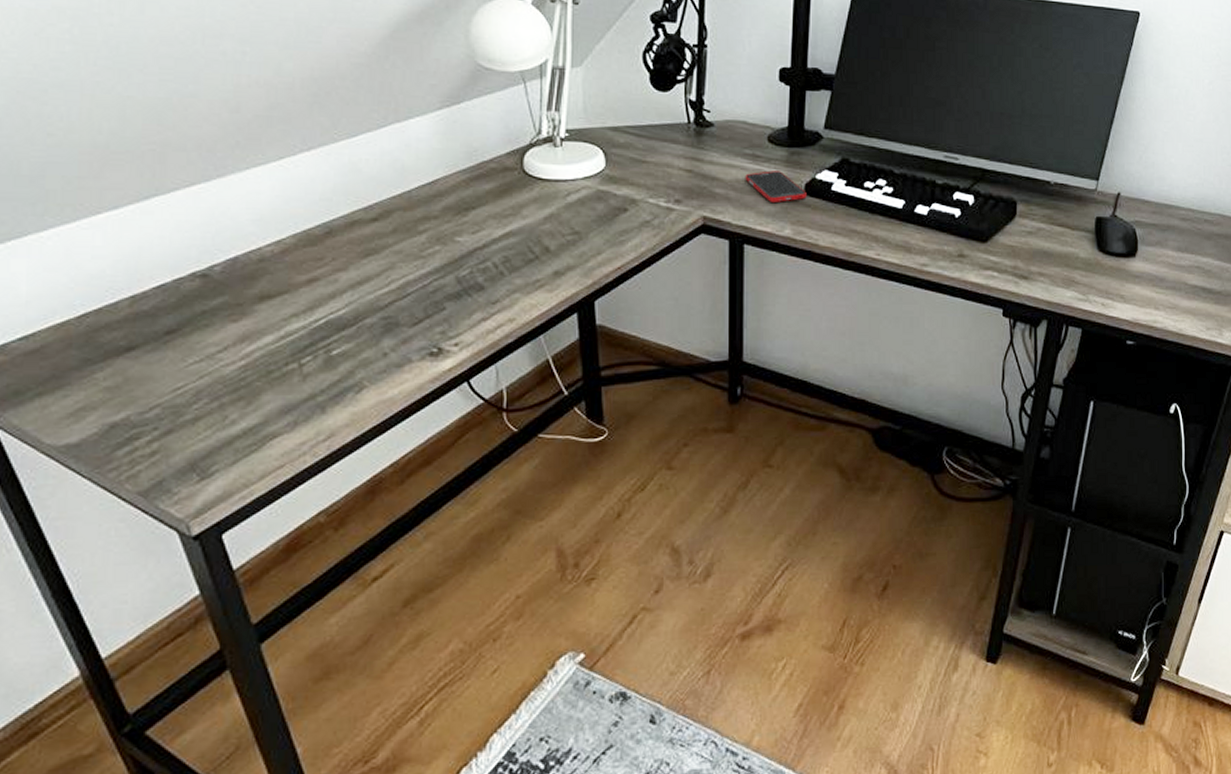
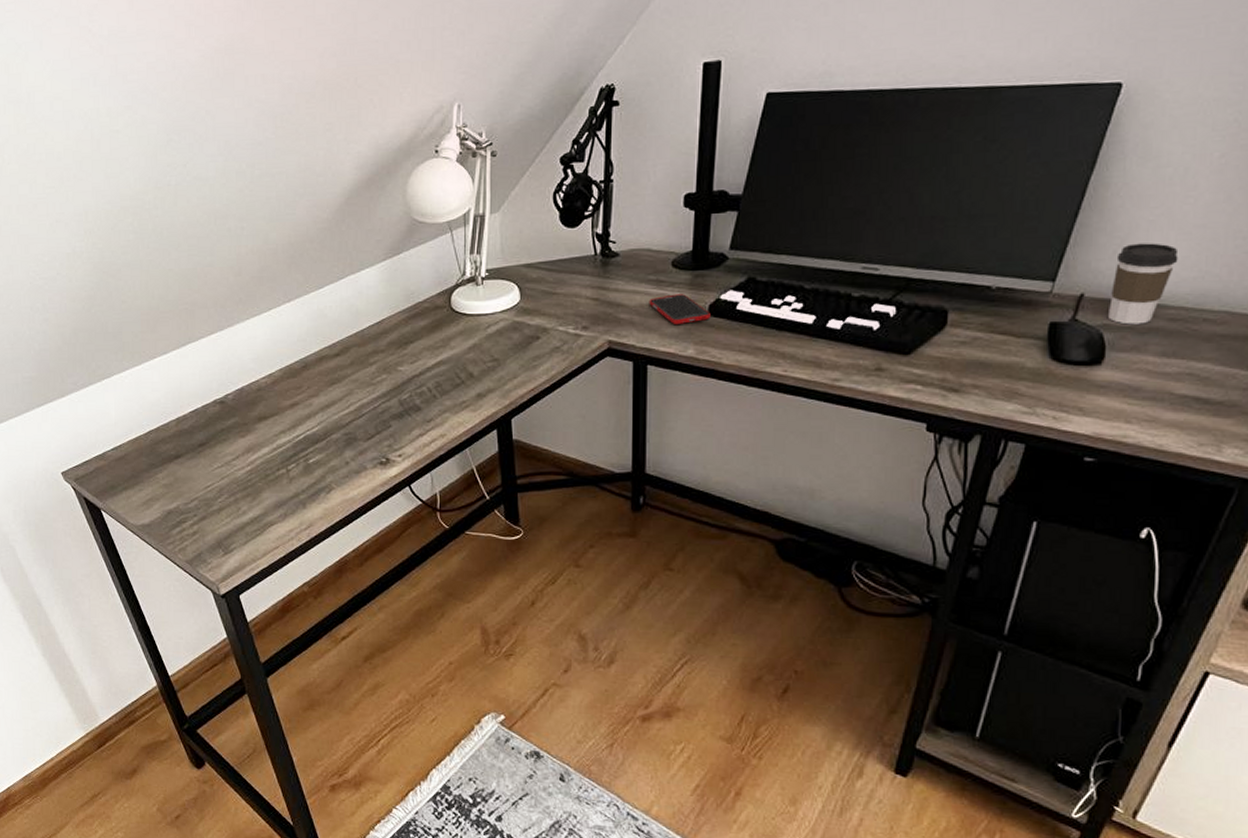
coffee cup: none [1139,151,1185,222] -> present [1108,243,1179,325]

